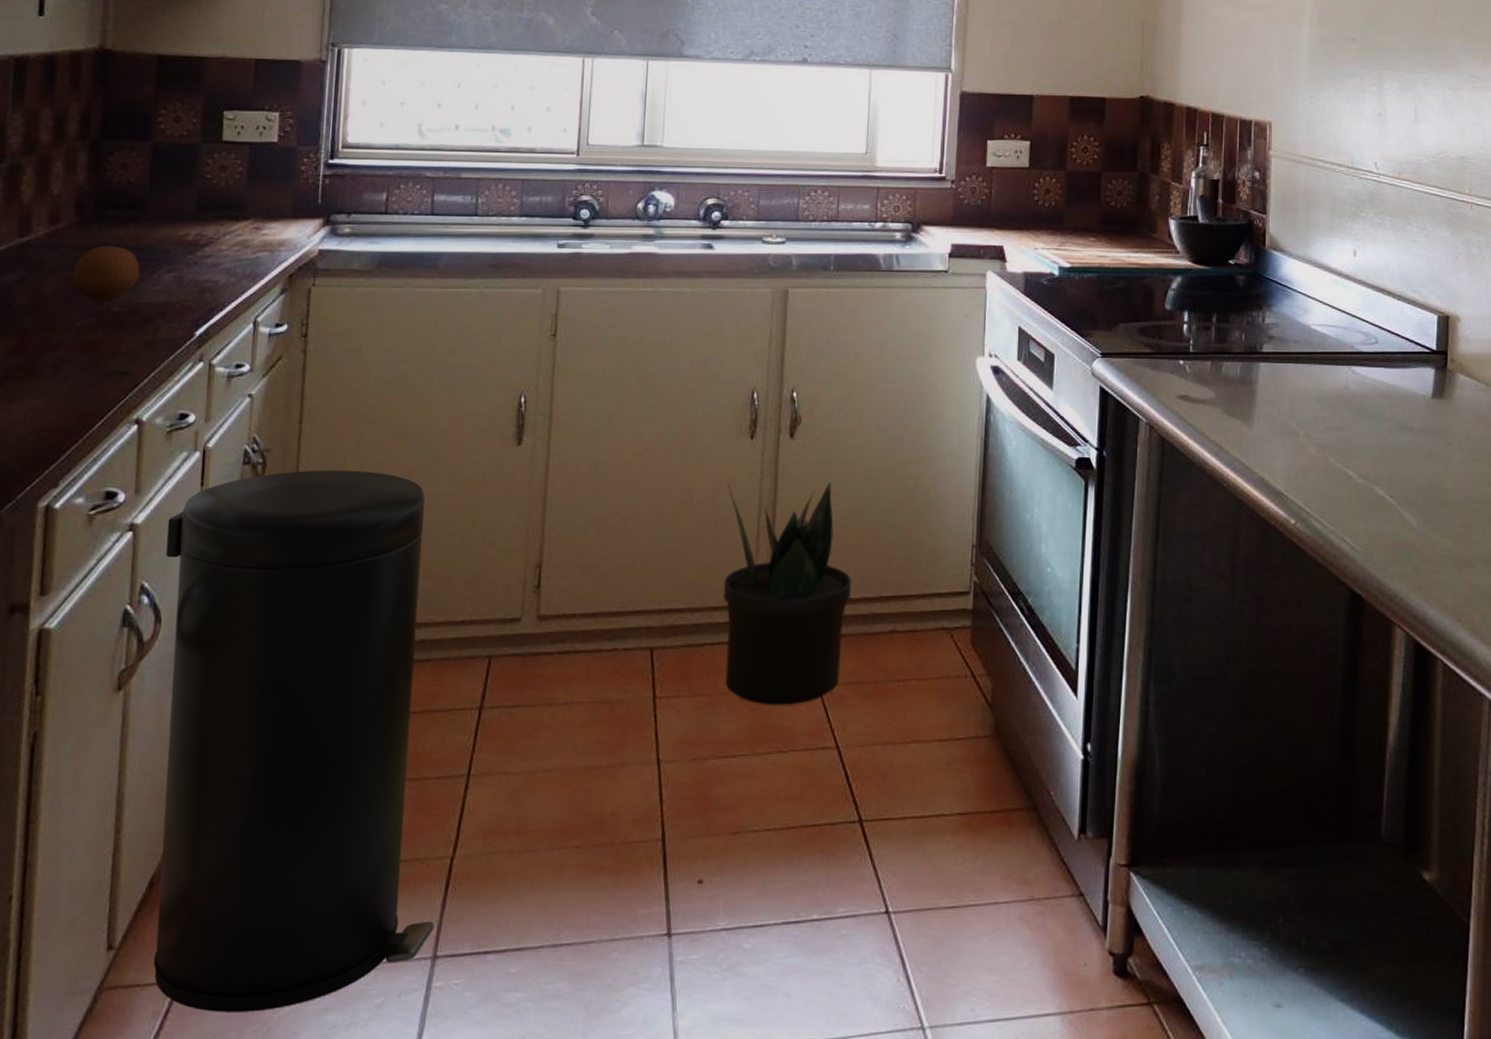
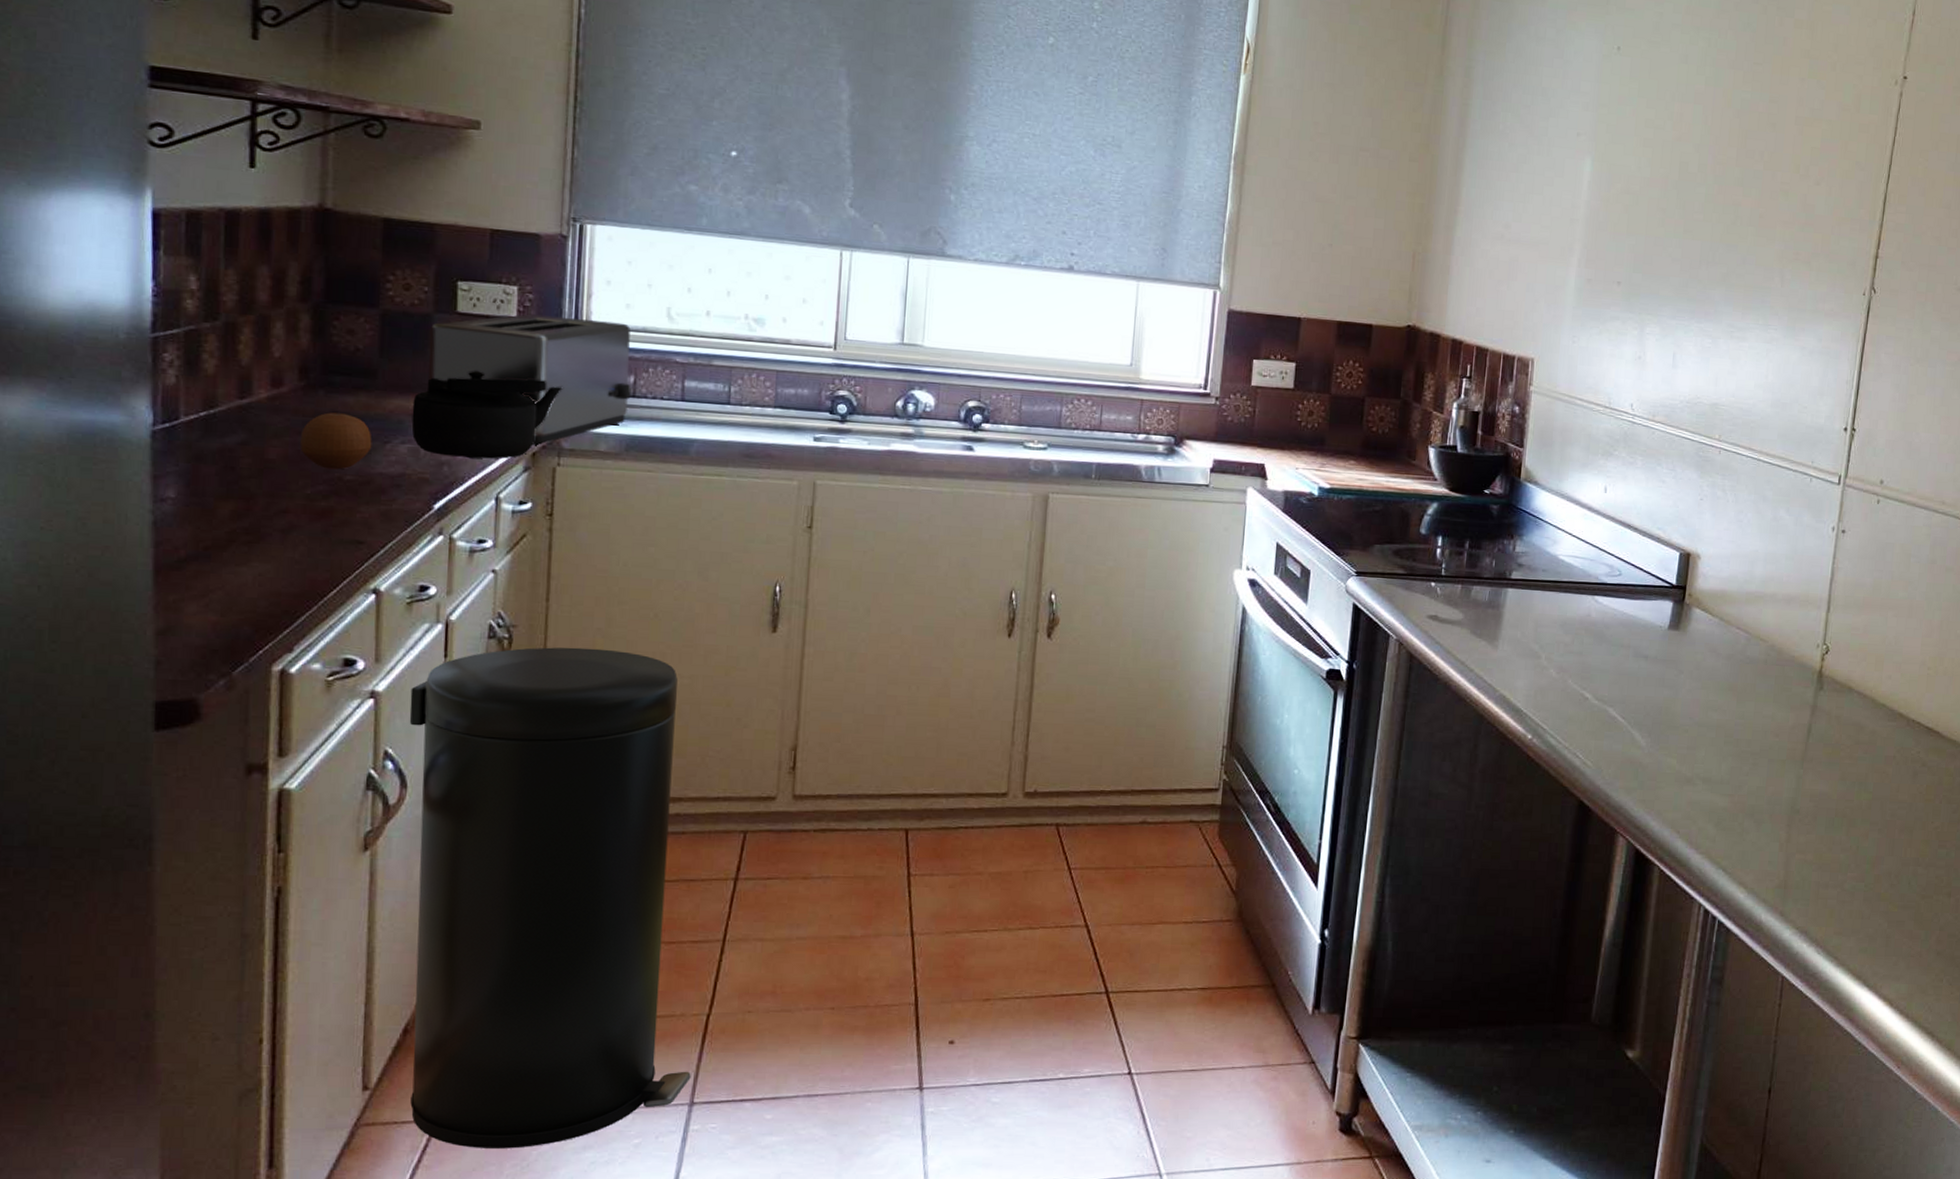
kettle: none [177,196,319,283] -> present [411,370,563,459]
toaster: none [194,138,384,267] -> present [428,314,631,445]
planter: present [723,482,851,705] -> none [977,677,1104,886]

